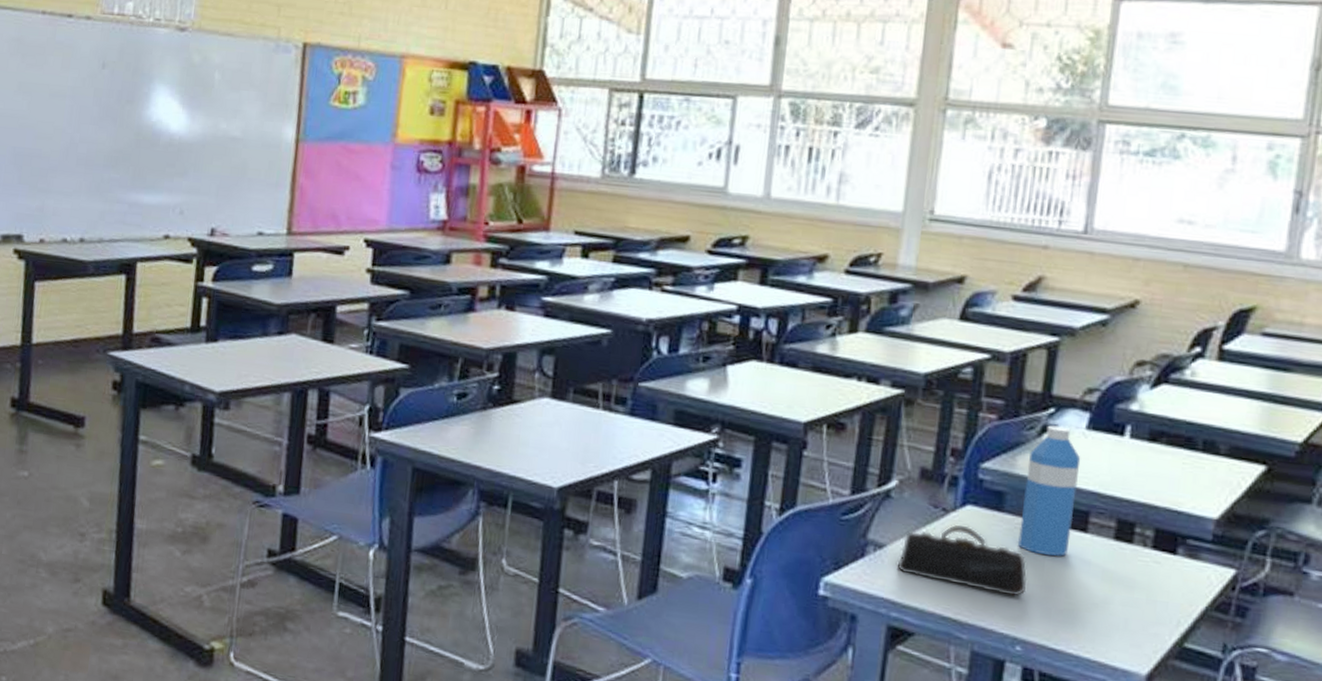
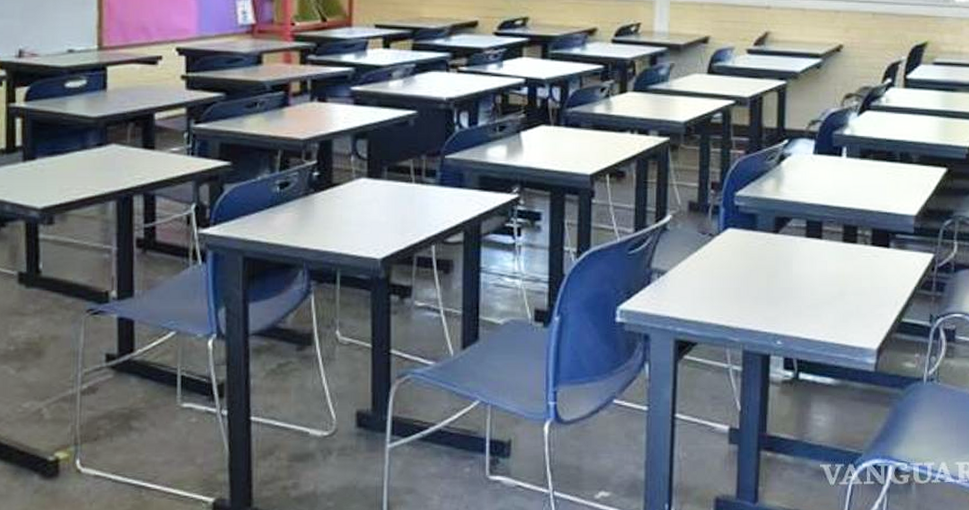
pencil case: present [897,525,1028,597] -> none [677,246,781,300]
water bottle: present [1017,425,1081,556] -> none [770,154,812,262]

